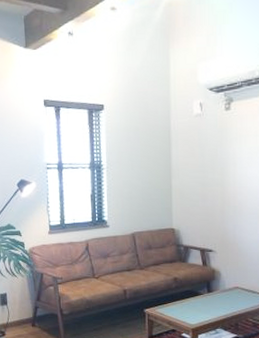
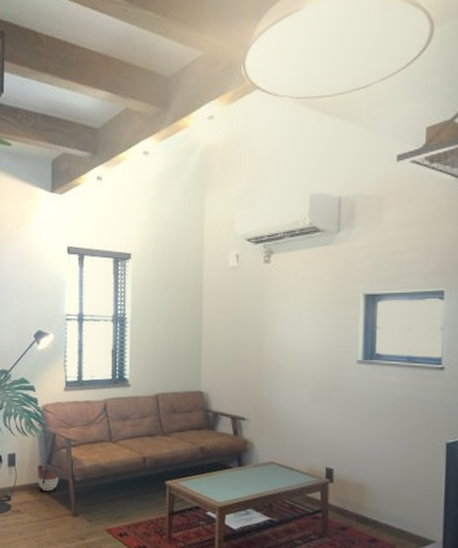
planter: none [28,301,48,325] -> present [38,464,59,492]

